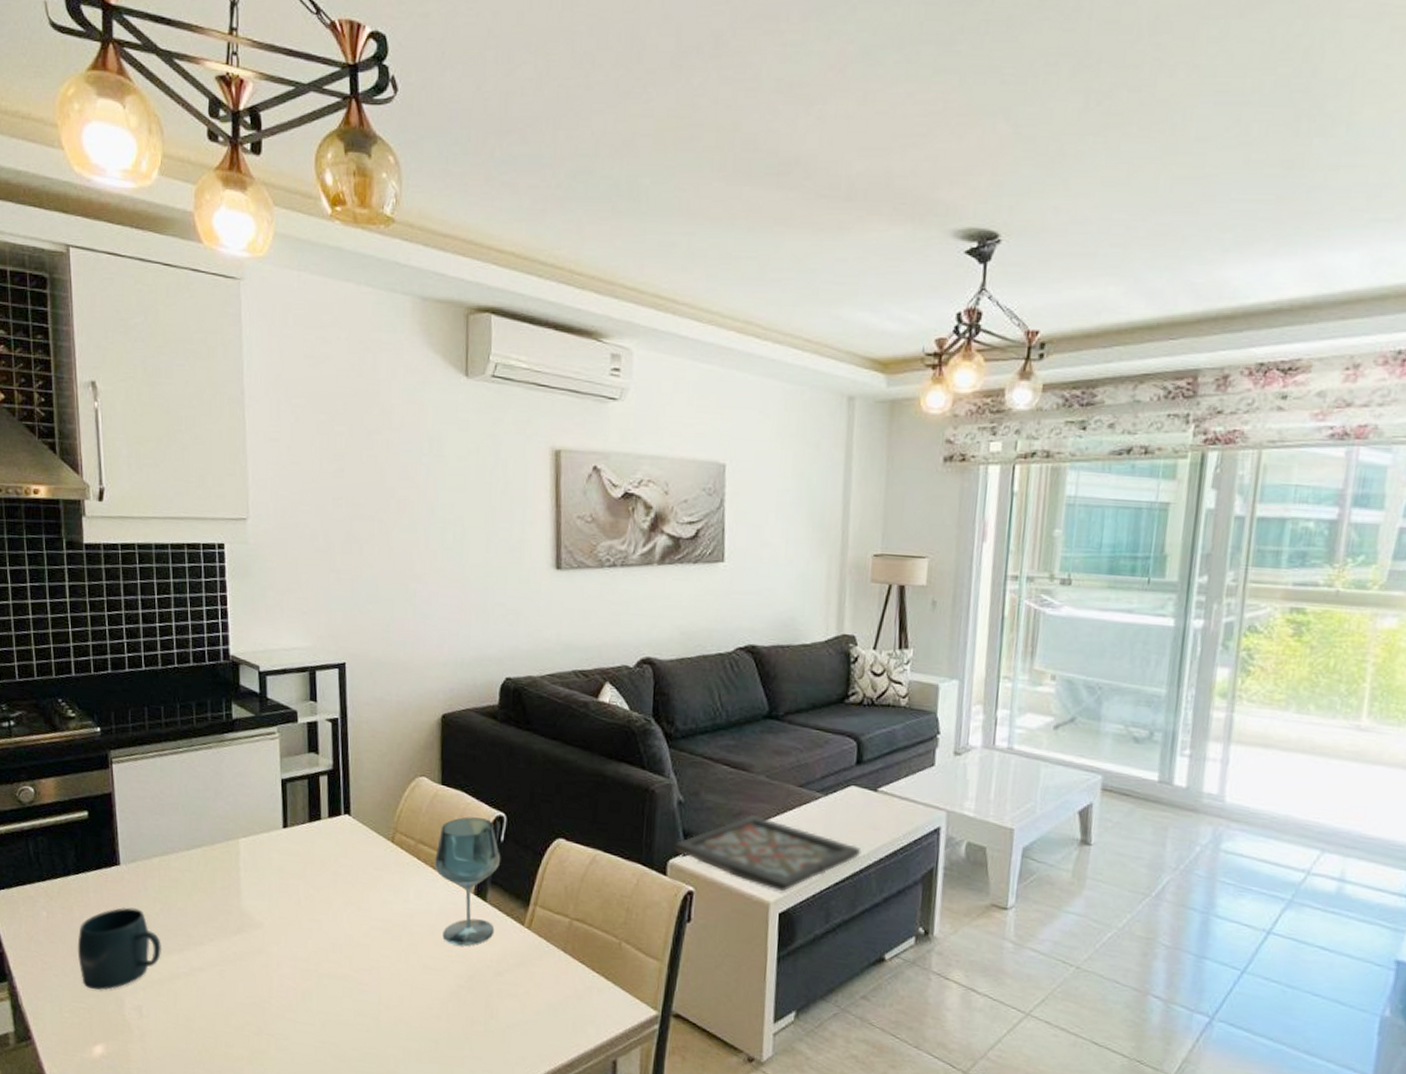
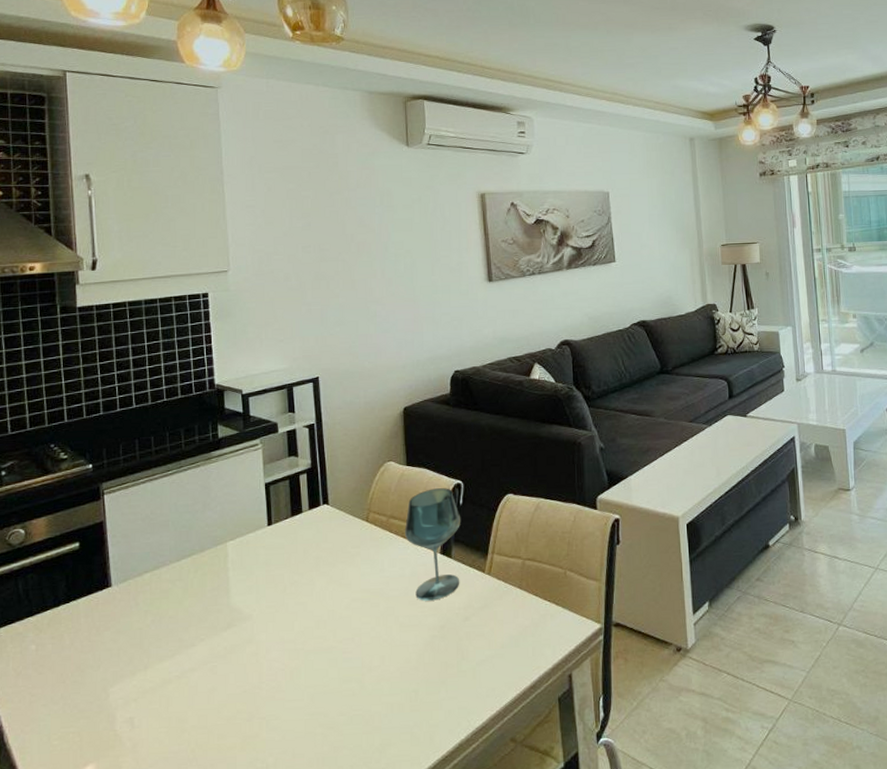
mug: present [77,907,162,991] -> none [67,624,154,712]
decorative tray: present [673,815,862,892] -> none [600,449,741,507]

